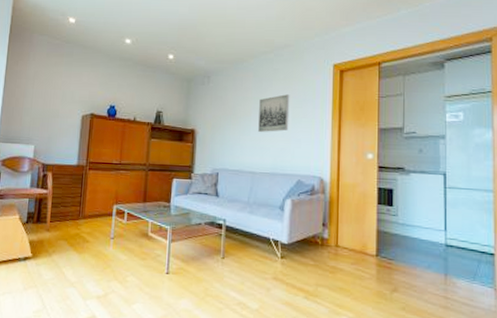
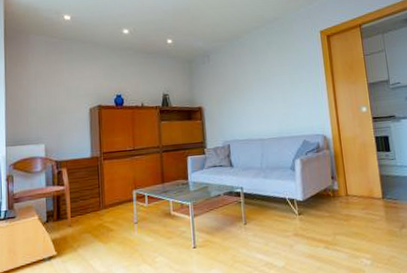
wall art: present [258,94,290,132] -> none [258,63,289,101]

